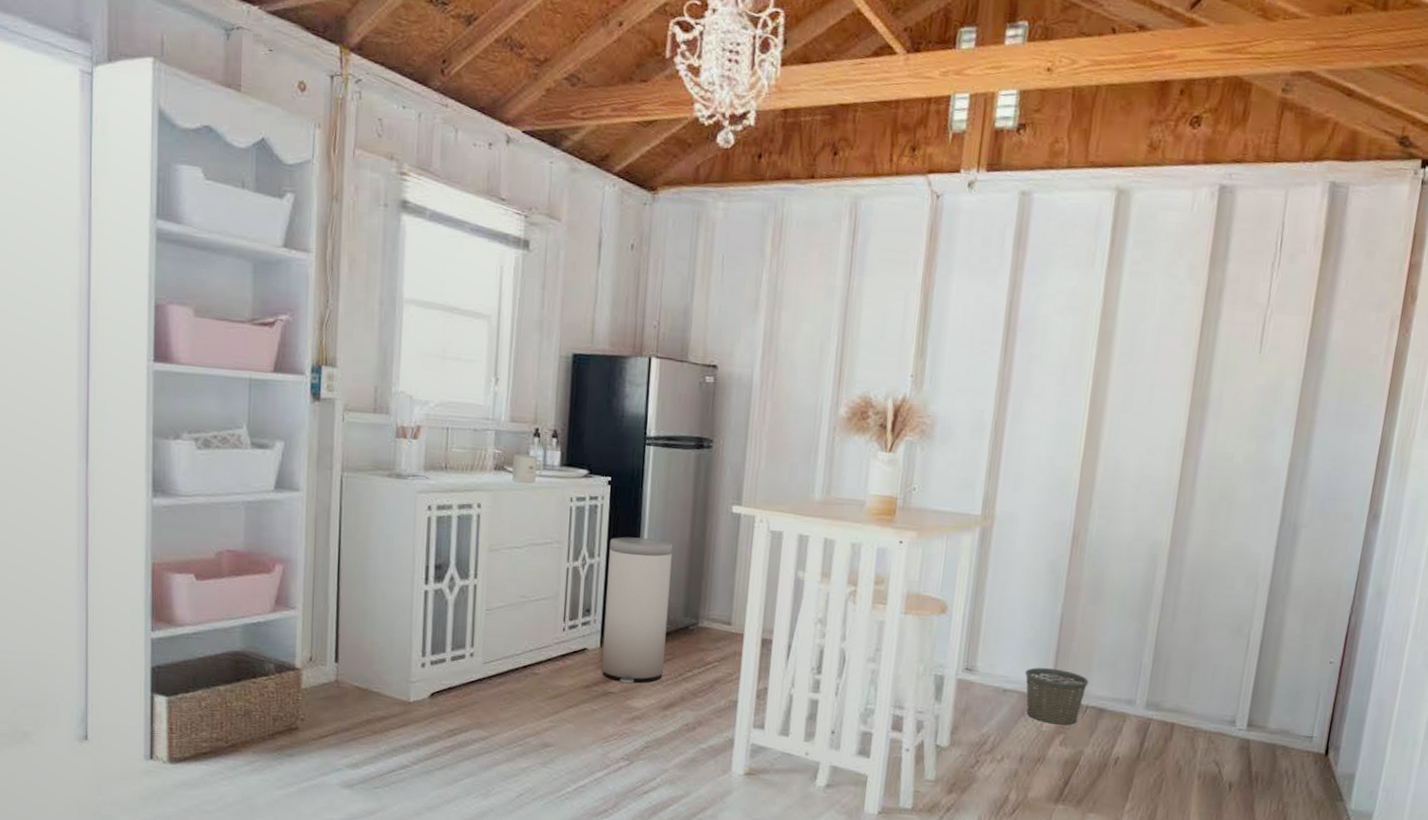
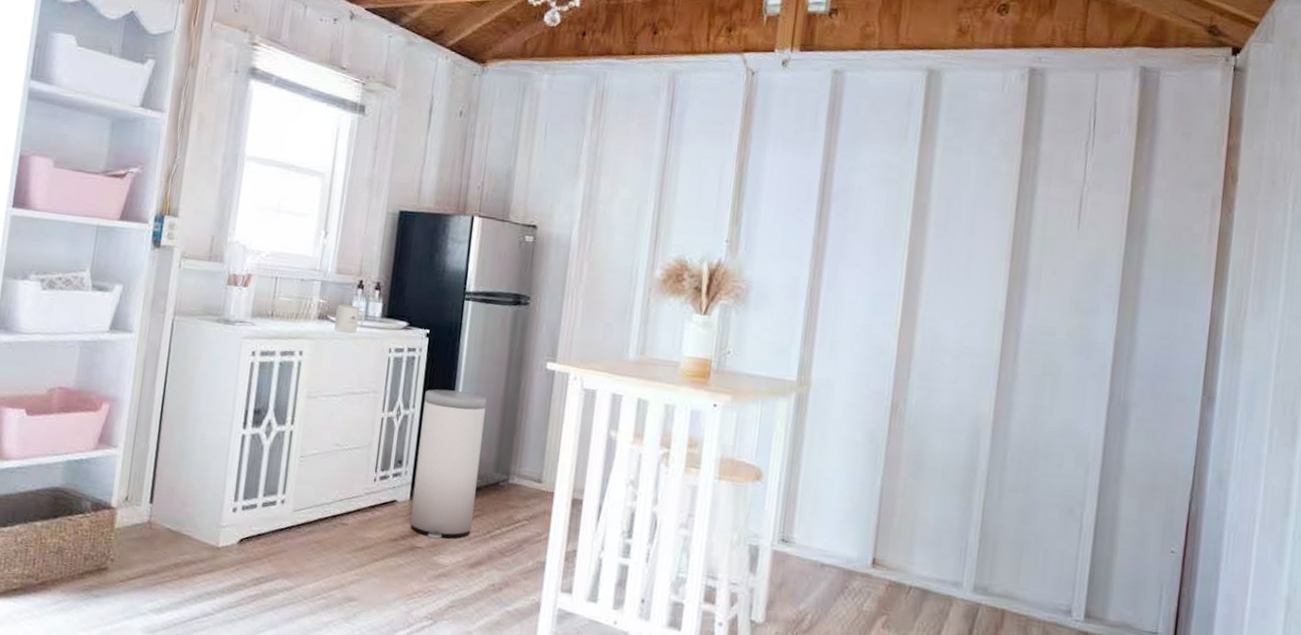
basket: present [1025,667,1089,725] -> none [844,542,912,606]

